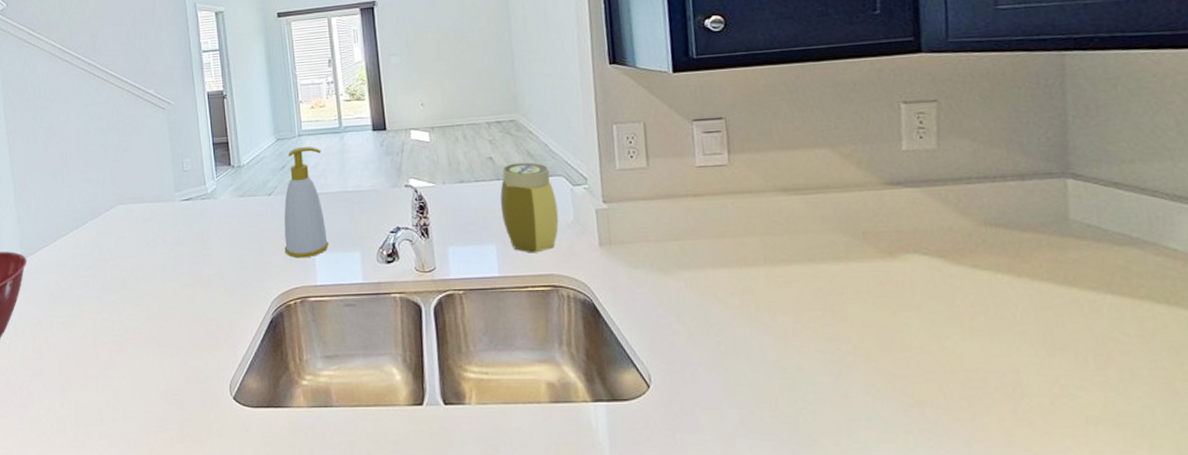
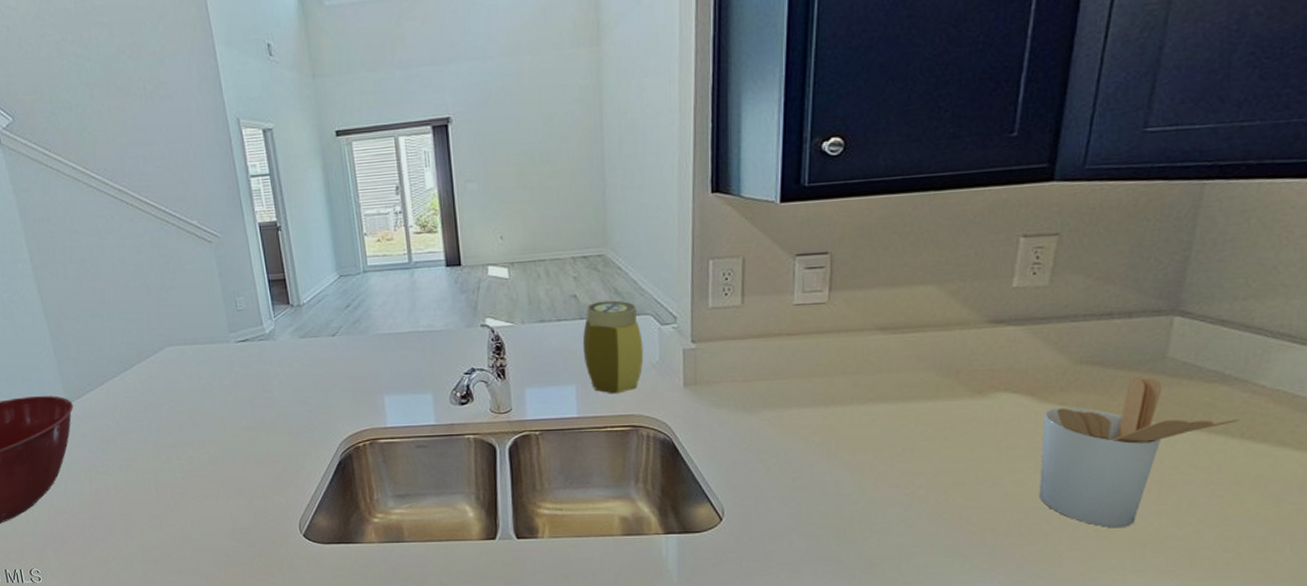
soap bottle: present [284,147,329,259] -> none [350,284,399,401]
utensil holder: none [959,238,1160,401] -> present [1039,376,1239,527]

